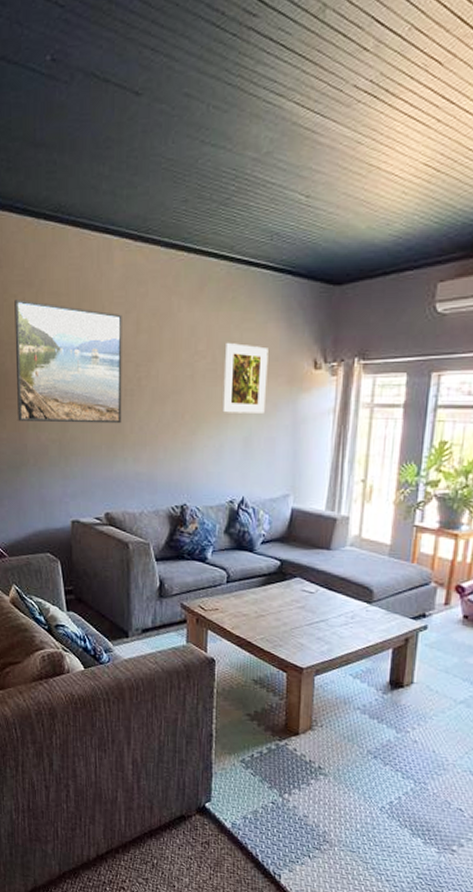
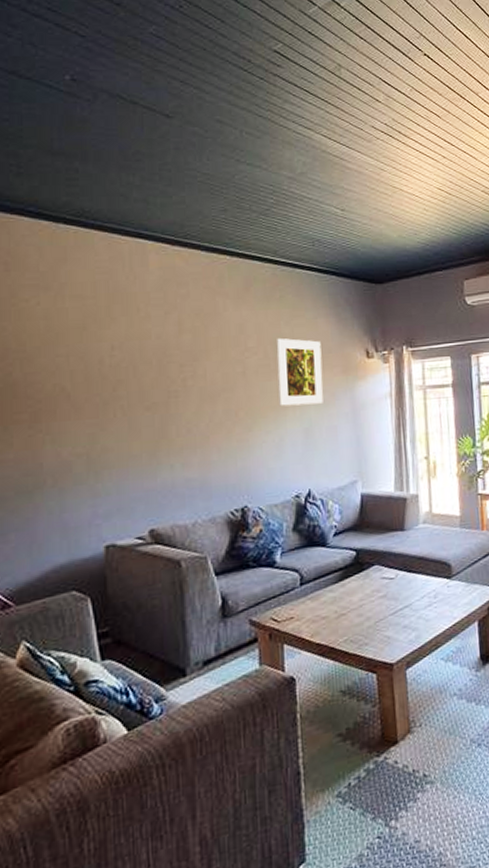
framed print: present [14,299,122,424] -> none [26,304,166,437]

